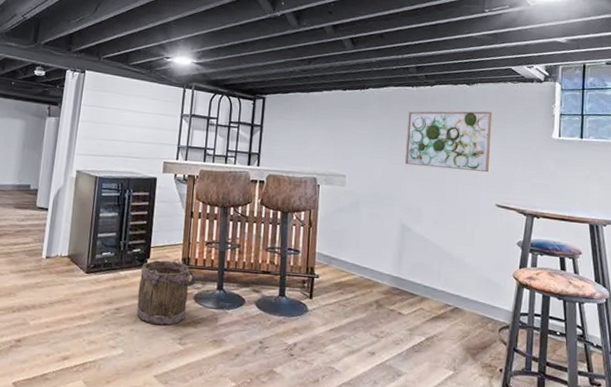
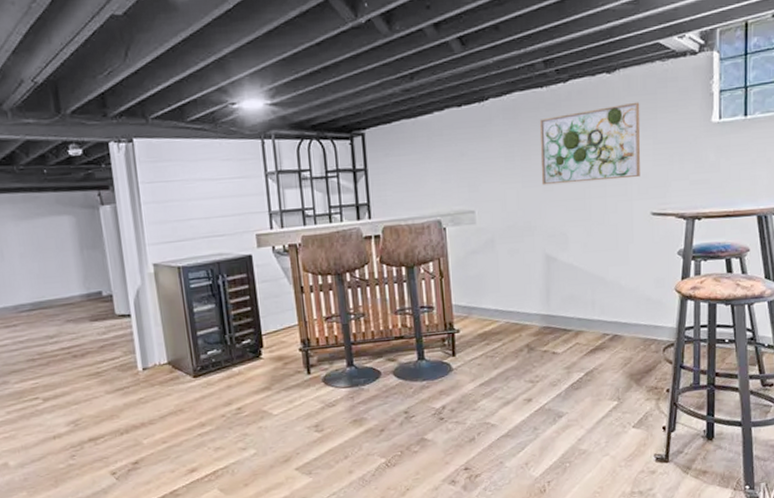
bucket: present [136,258,196,325] -> none [256,342,322,418]

